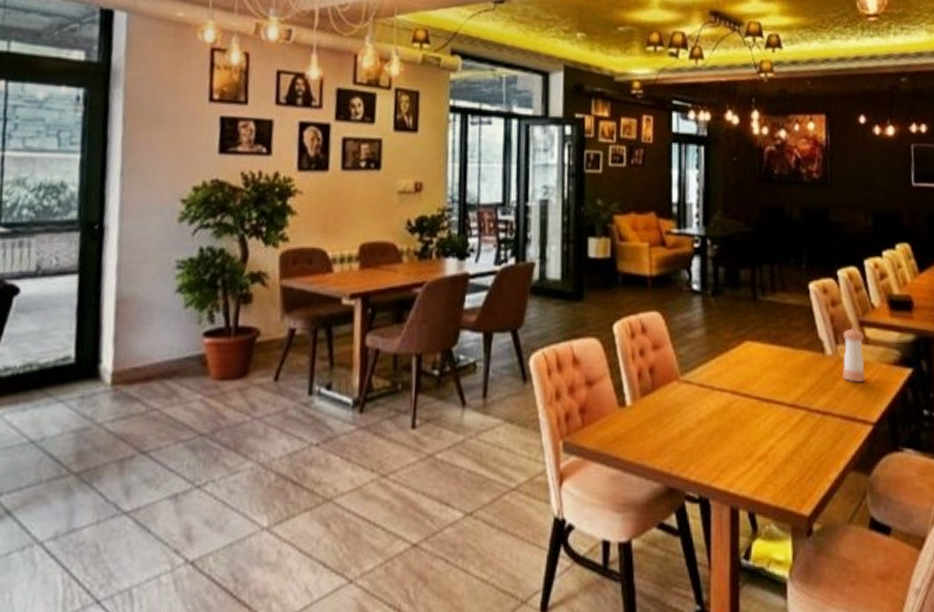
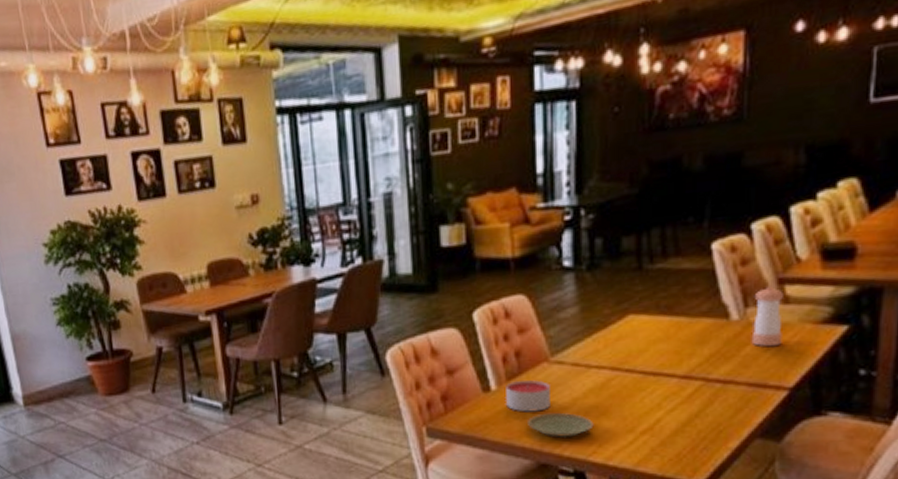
candle: none [638,397,679,431] -> present [504,380,550,412]
plate: none [659,433,717,462] -> present [528,412,594,439]

